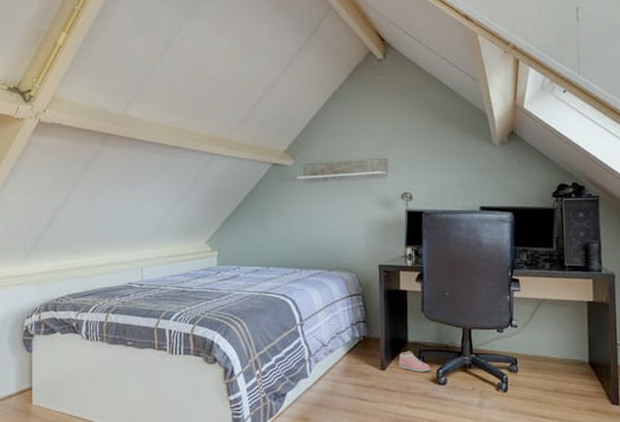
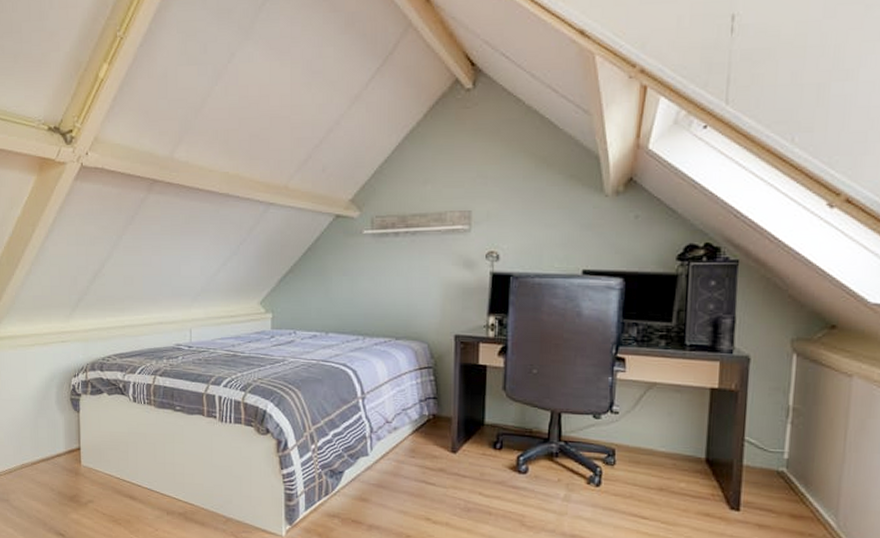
sneaker: present [398,351,430,372] -> none [472,433,509,458]

